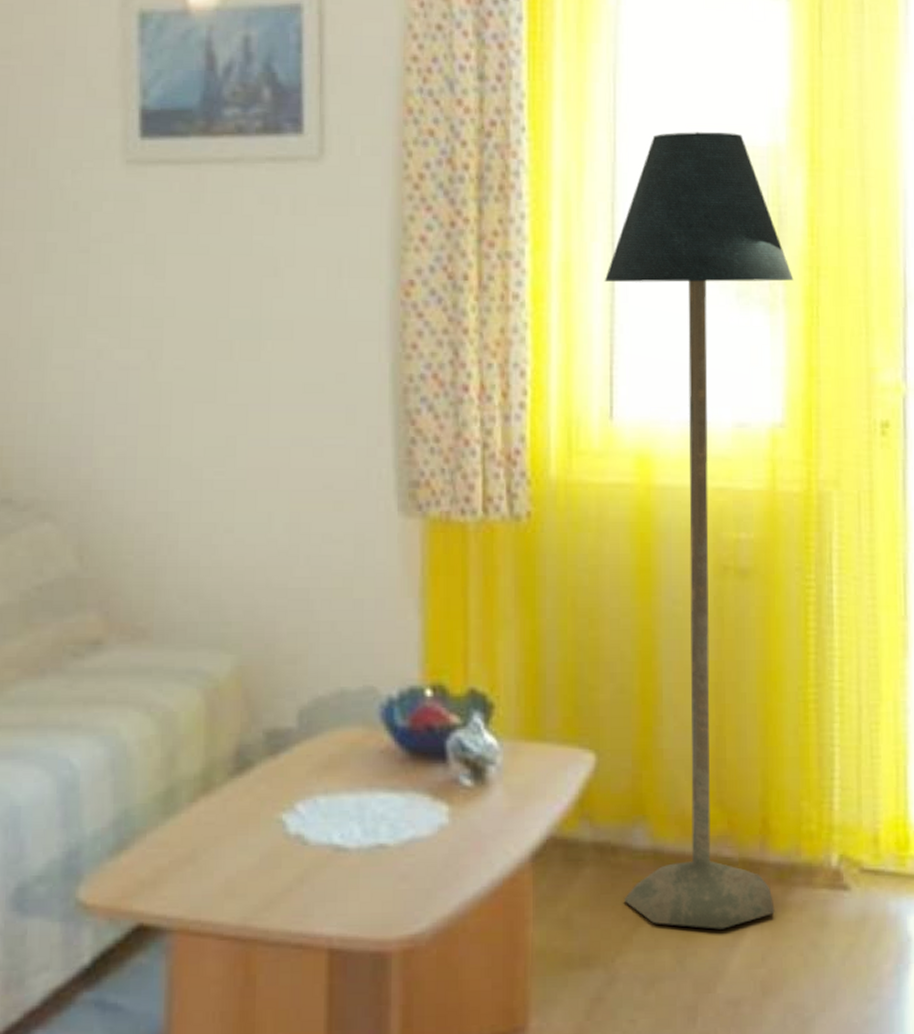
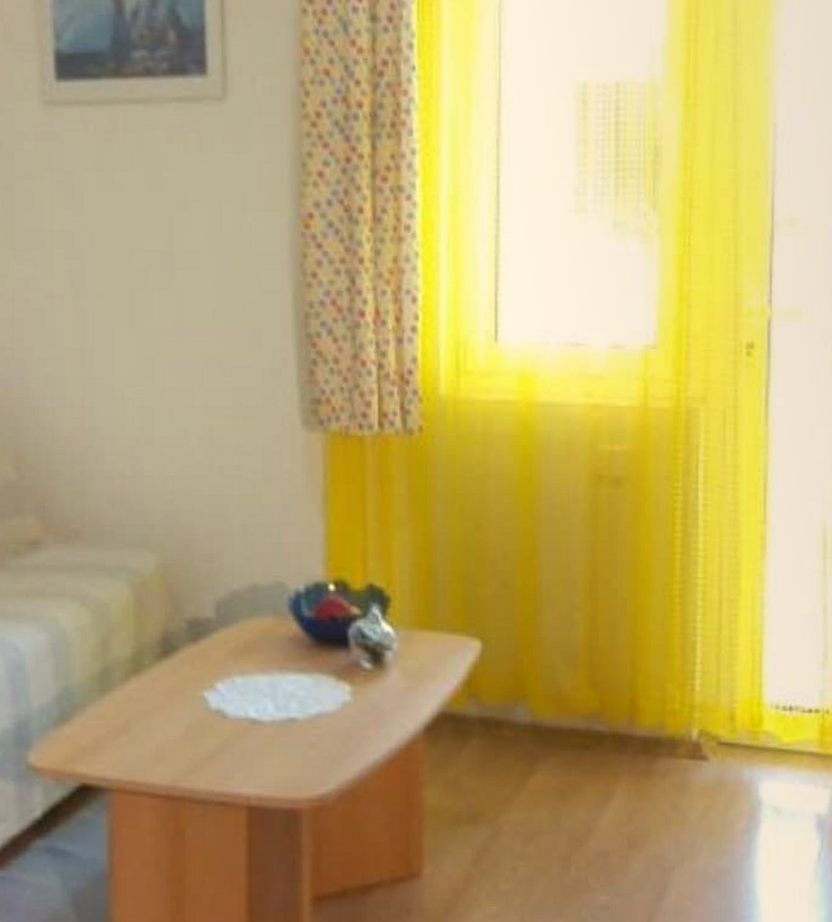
floor lamp: present [604,132,794,929] -> none [489,69,668,793]

